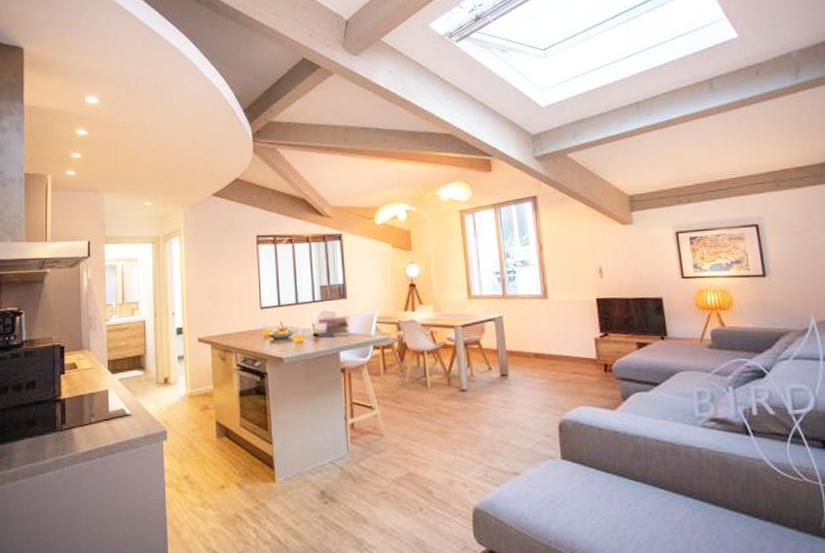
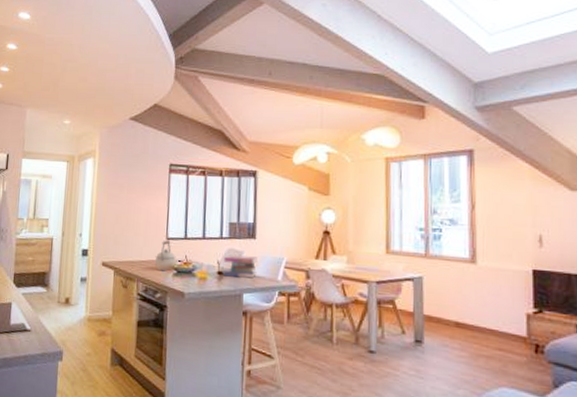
kettle: none [250,309,272,340] -> present [154,240,176,272]

